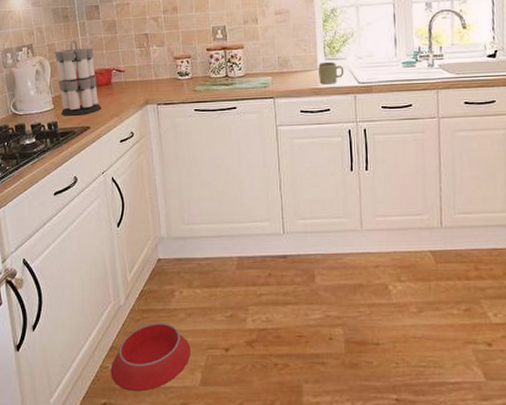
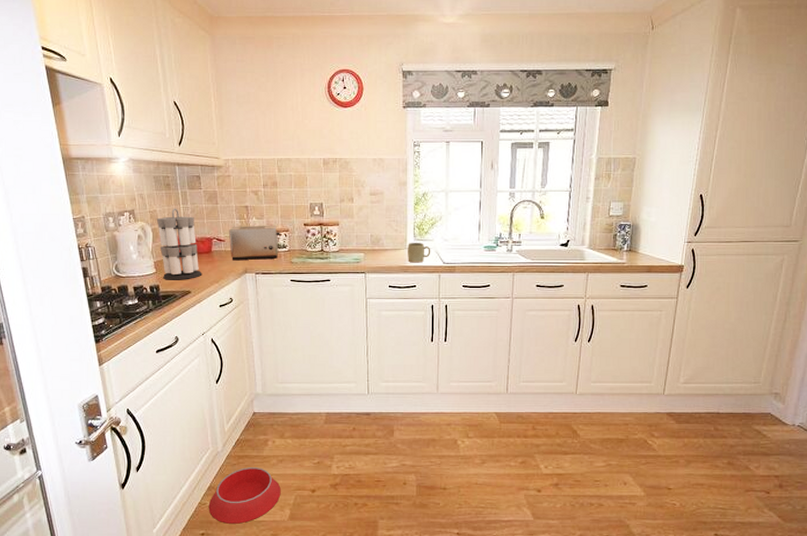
toaster: none [129,51,182,92] -> present [229,225,280,261]

